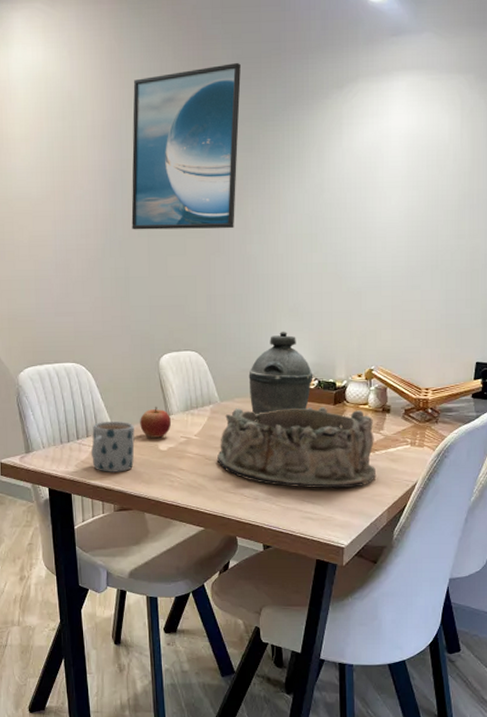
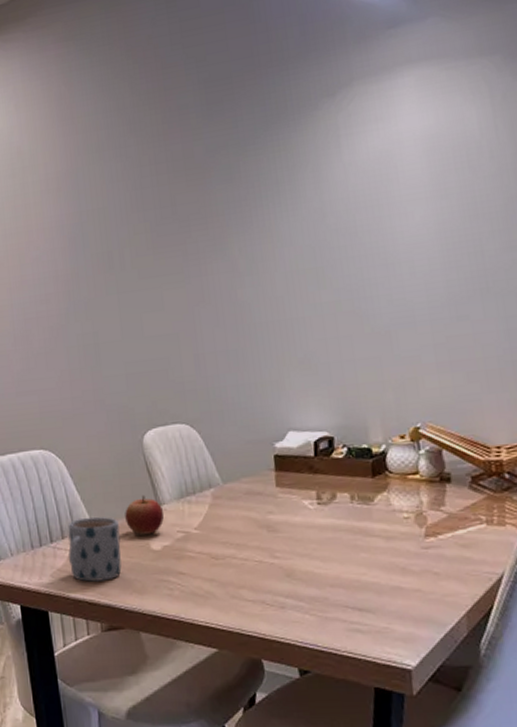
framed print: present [131,63,241,230] -> none [88,87,220,288]
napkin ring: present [217,407,375,489] -> none [226,481,443,590]
kettle: present [248,330,313,422] -> none [255,388,341,507]

